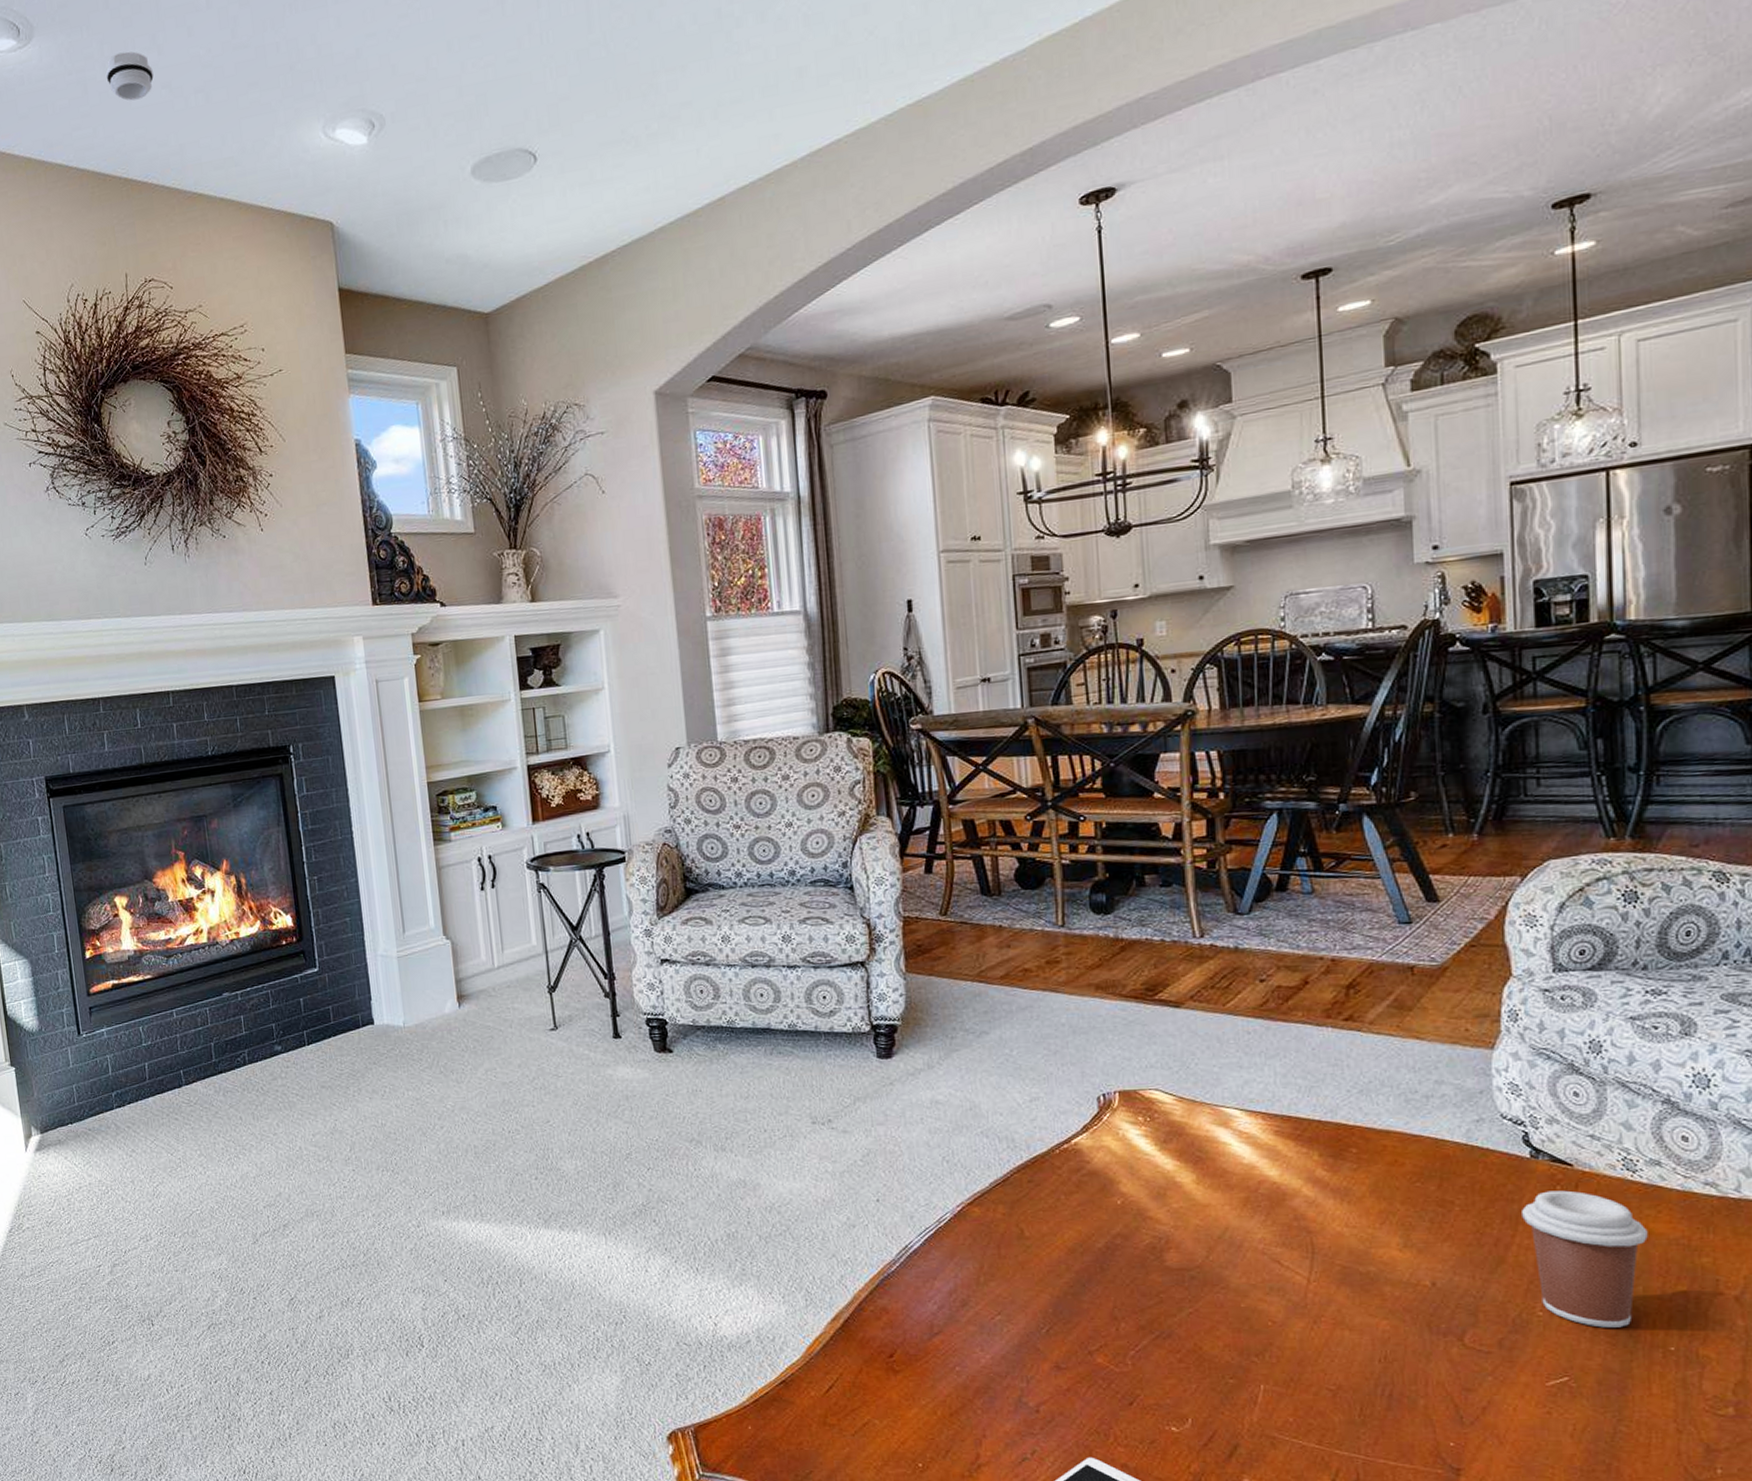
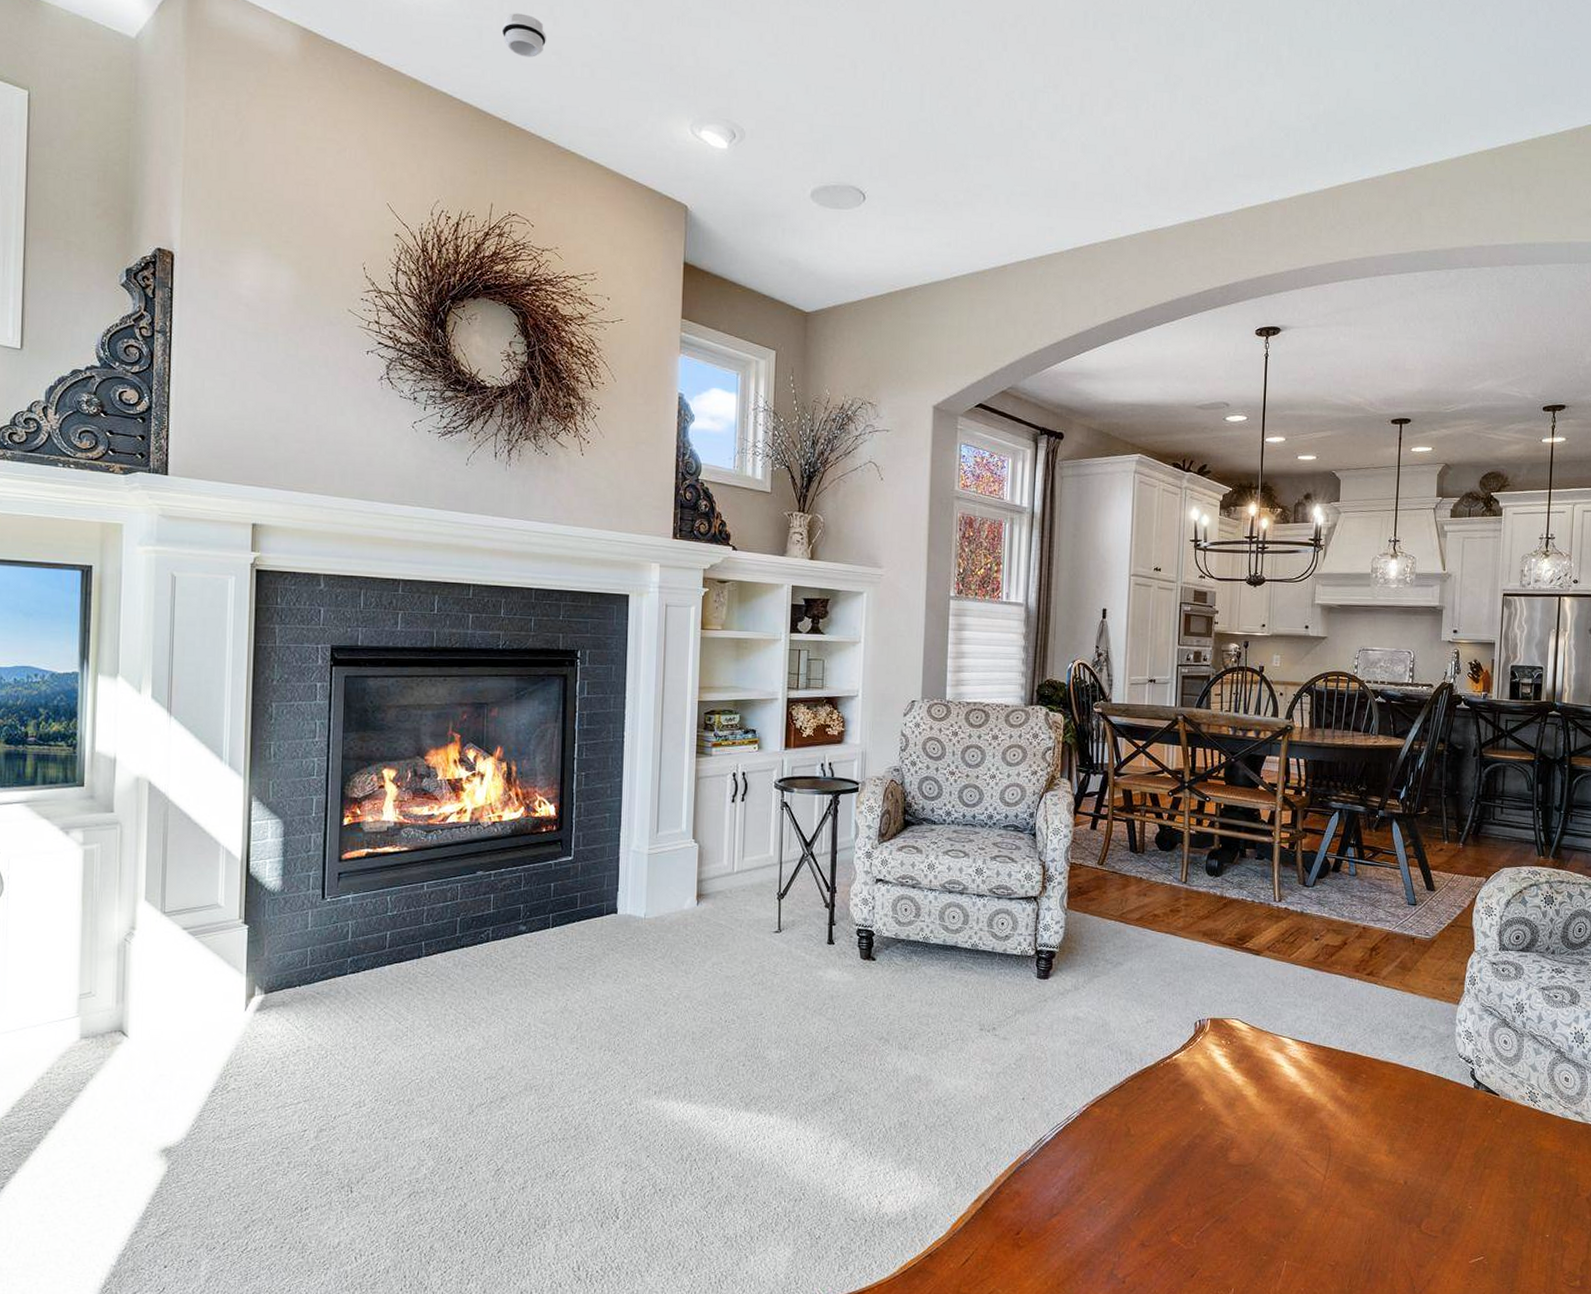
coffee cup: present [1522,1190,1648,1328] -> none [1465,1114,1540,1219]

